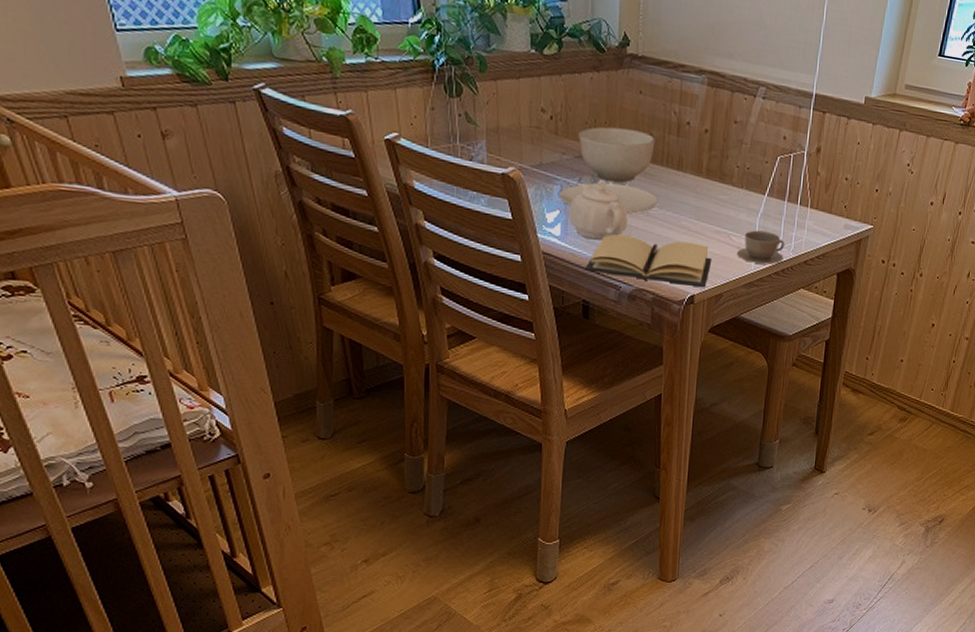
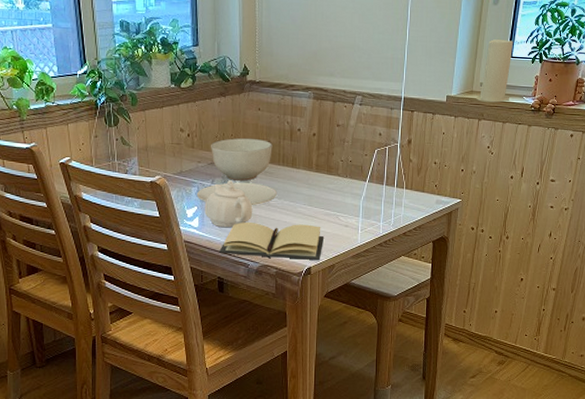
teacup: present [737,230,785,265] -> none [345,210,385,238]
candle: none [899,31,947,112] -> present [476,38,514,103]

